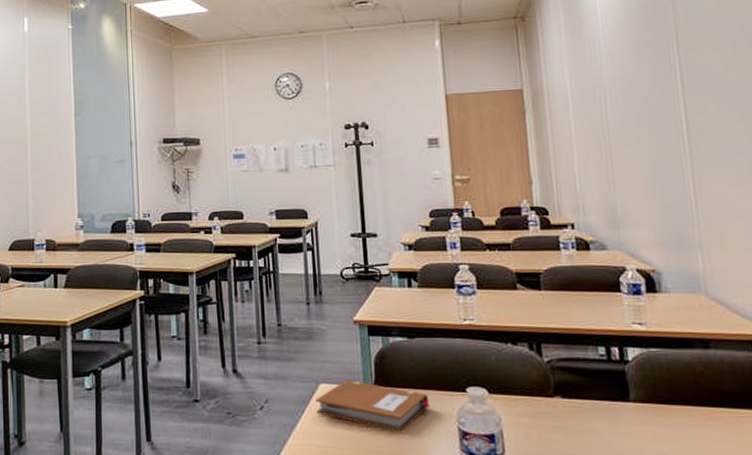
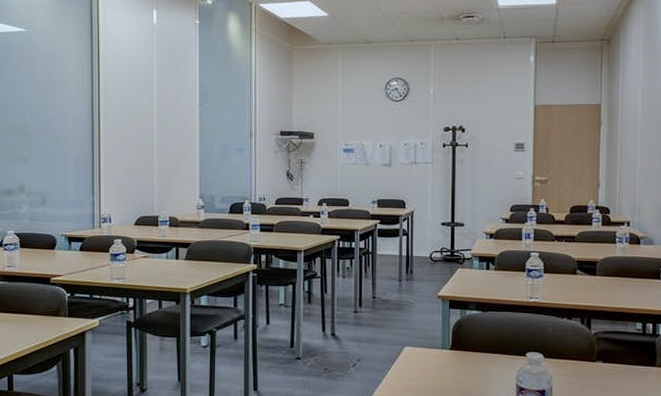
notebook: present [315,379,430,430] -> none [400,344,495,386]

